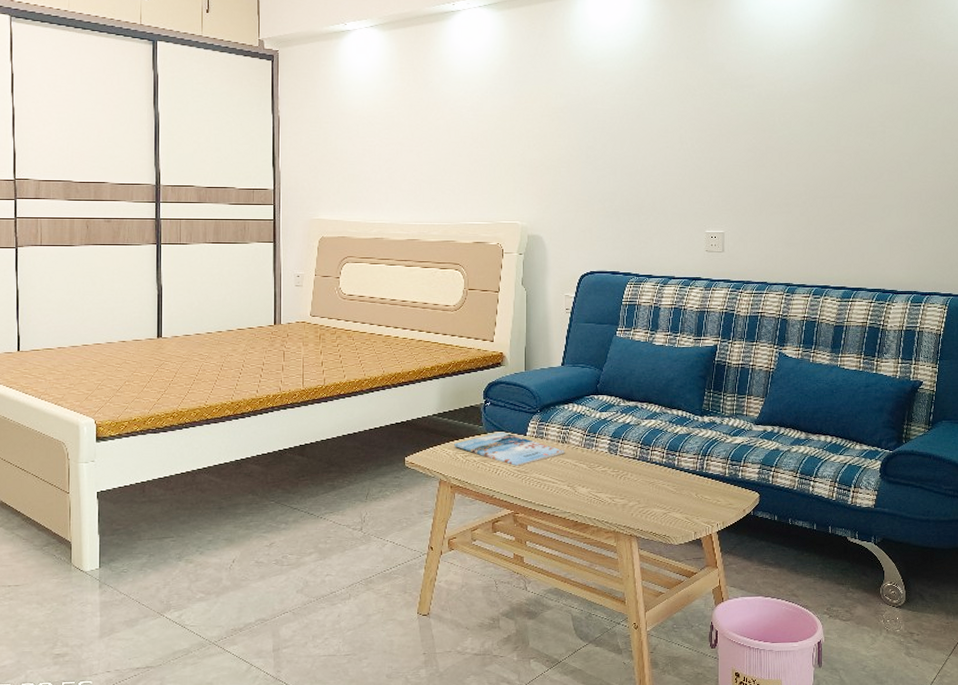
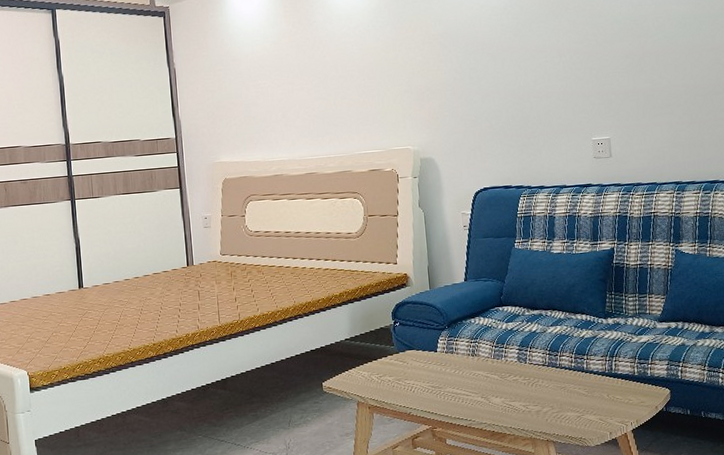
magazine: present [454,432,564,466] -> none [368,350,475,382]

